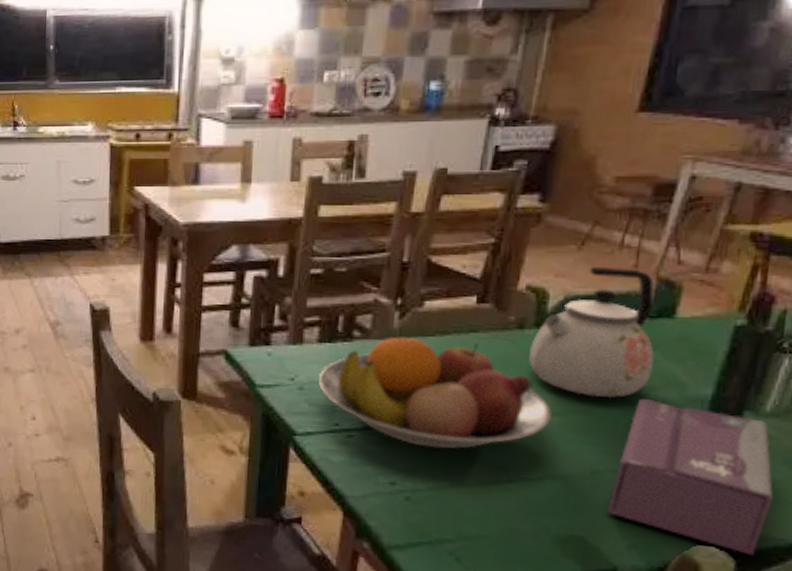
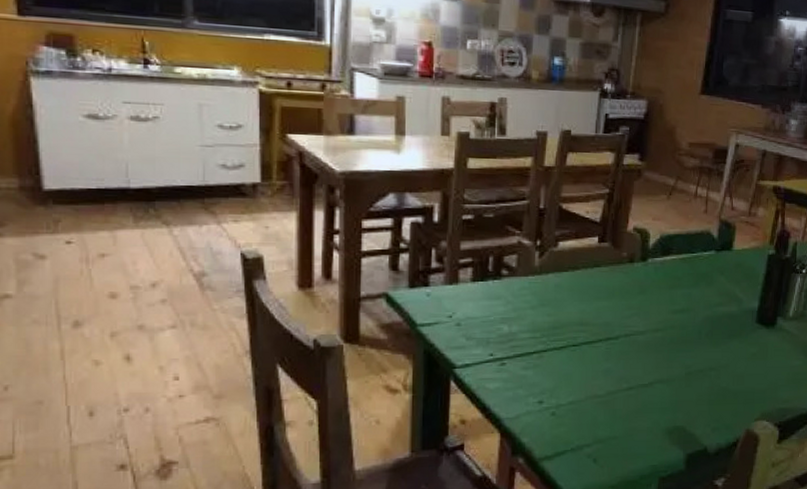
fruit bowl: present [317,336,553,449] -> none [473,273,657,368]
kettle: present [529,267,654,399] -> none [638,212,721,315]
tissue box: present [606,398,774,555] -> none [698,312,798,423]

